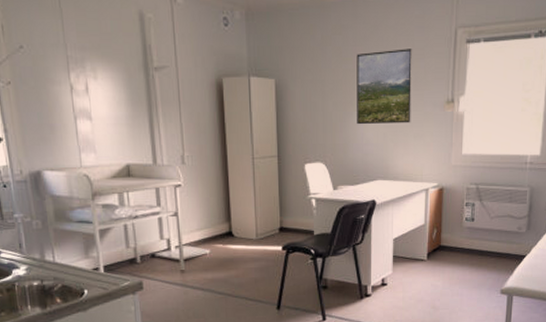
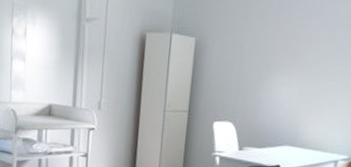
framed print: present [356,49,413,125] -> none [271,17,339,93]

